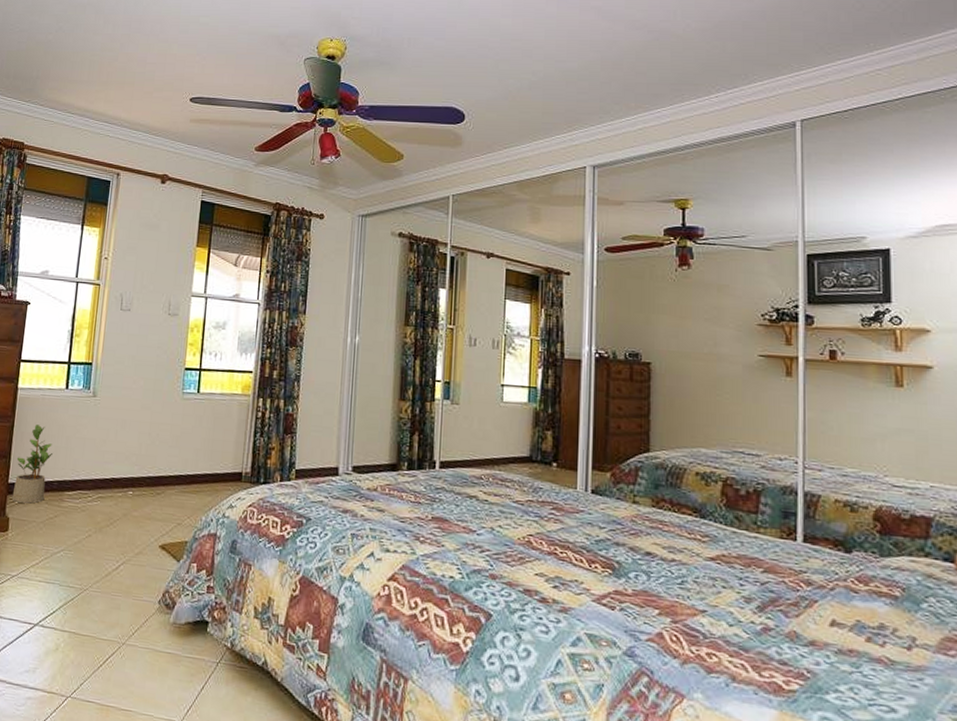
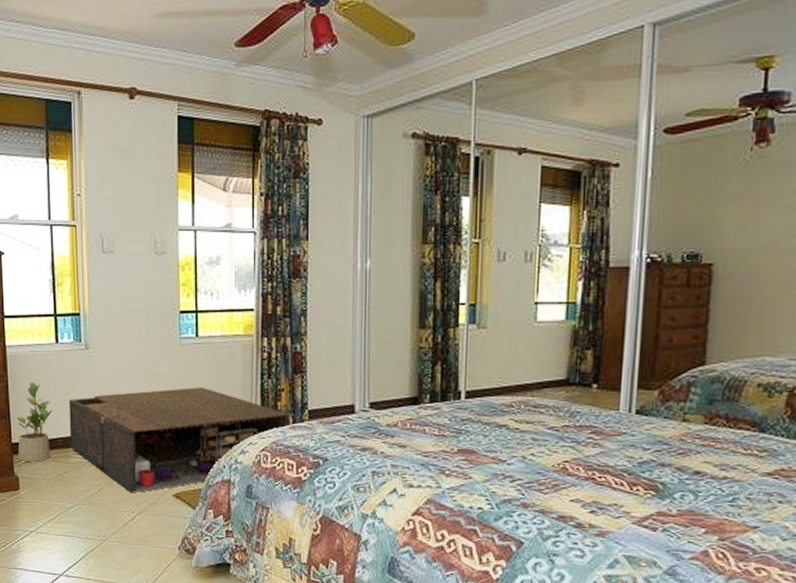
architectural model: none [65,440,279,542] -> present [69,386,290,494]

